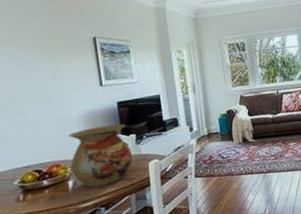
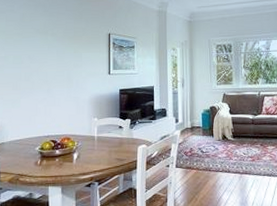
vase: present [68,123,133,188] -> none [77,108,125,163]

